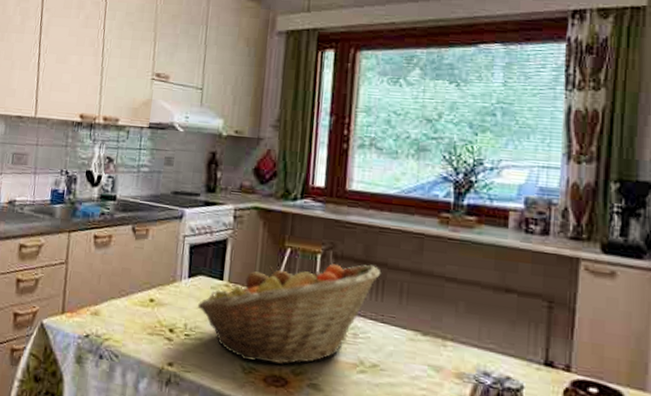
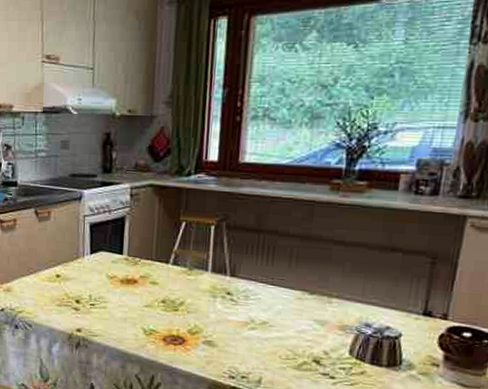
fruit basket: present [198,264,381,364] -> none [101,232,272,326]

